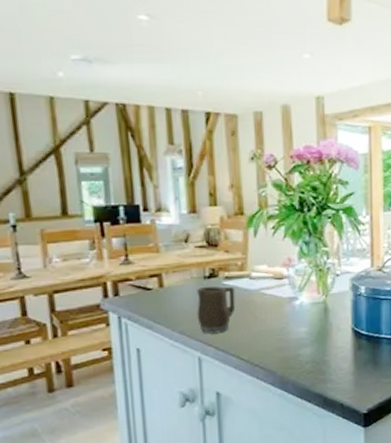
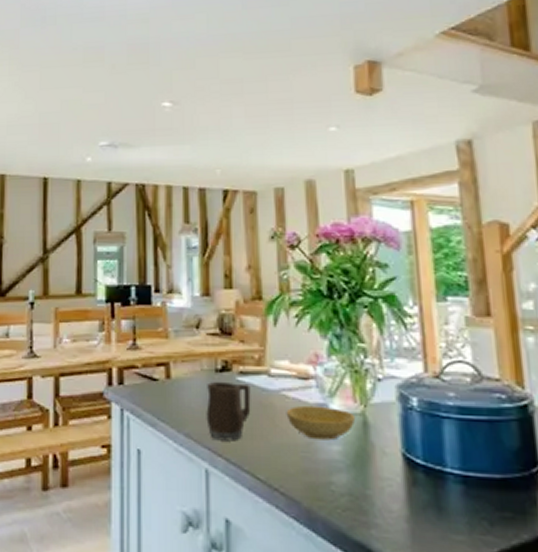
bowl: none [264,299,319,325] -> present [286,405,356,441]

